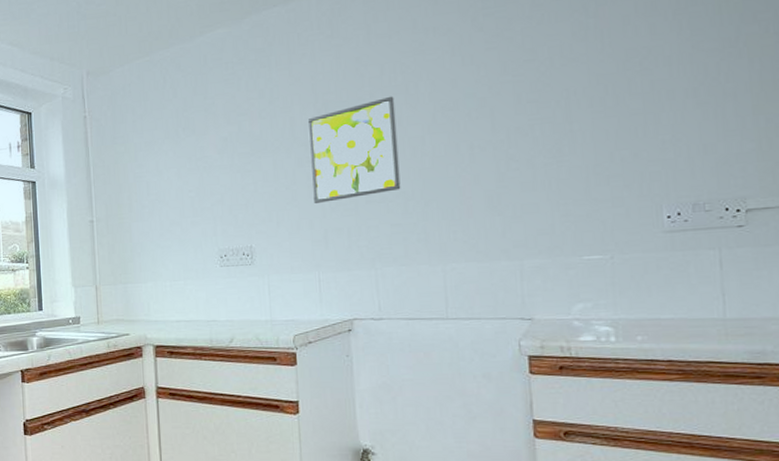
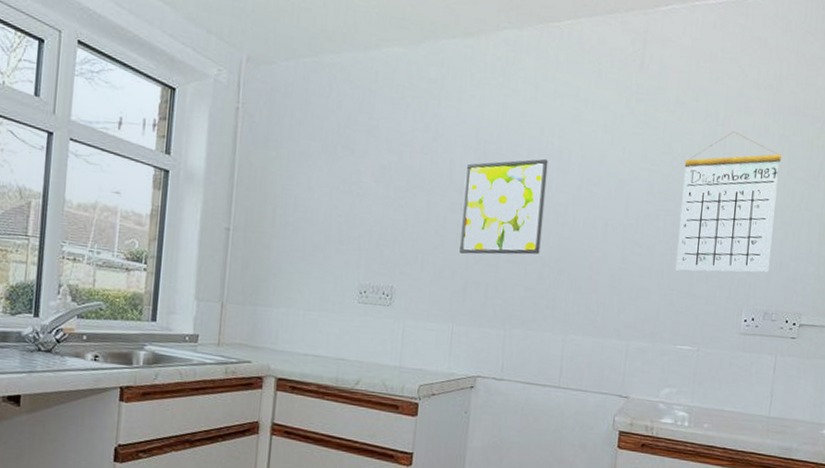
calendar: none [555,19,689,178] -> present [675,131,781,272]

